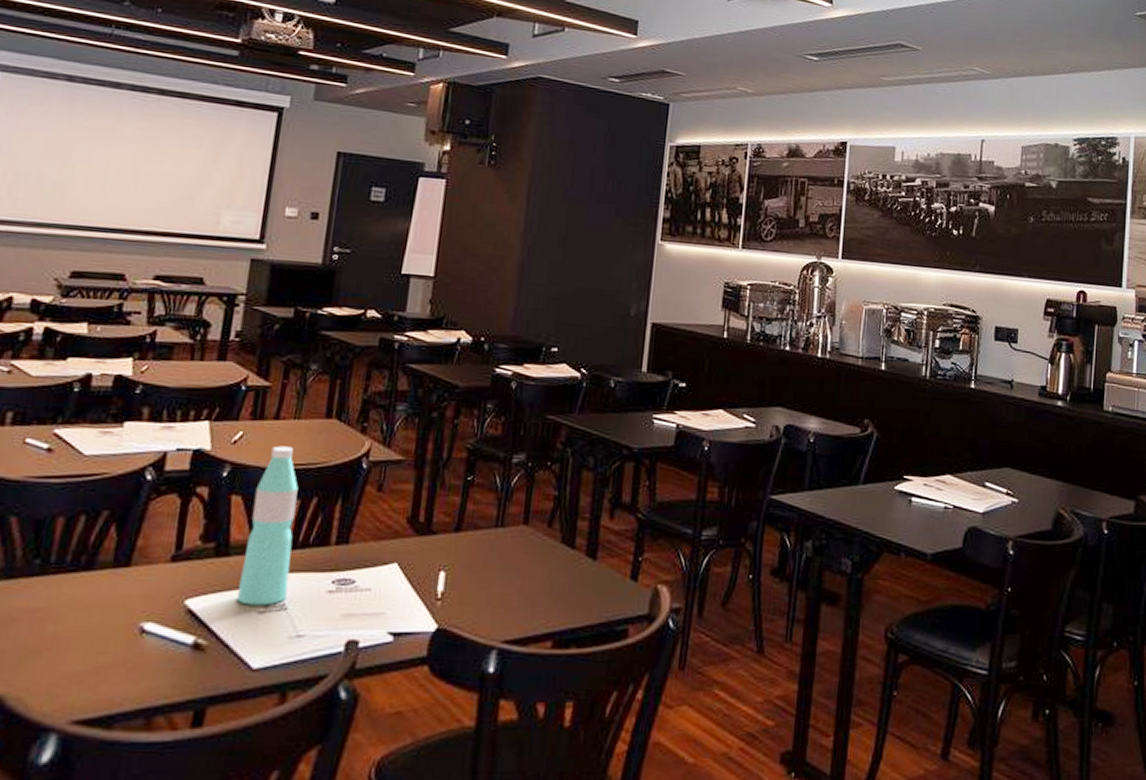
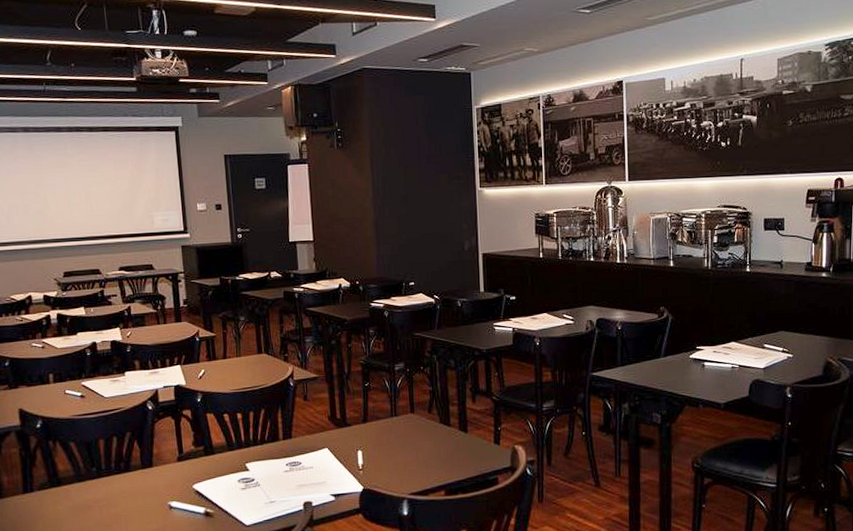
water bottle: present [237,446,299,606] -> none [221,376,258,485]

